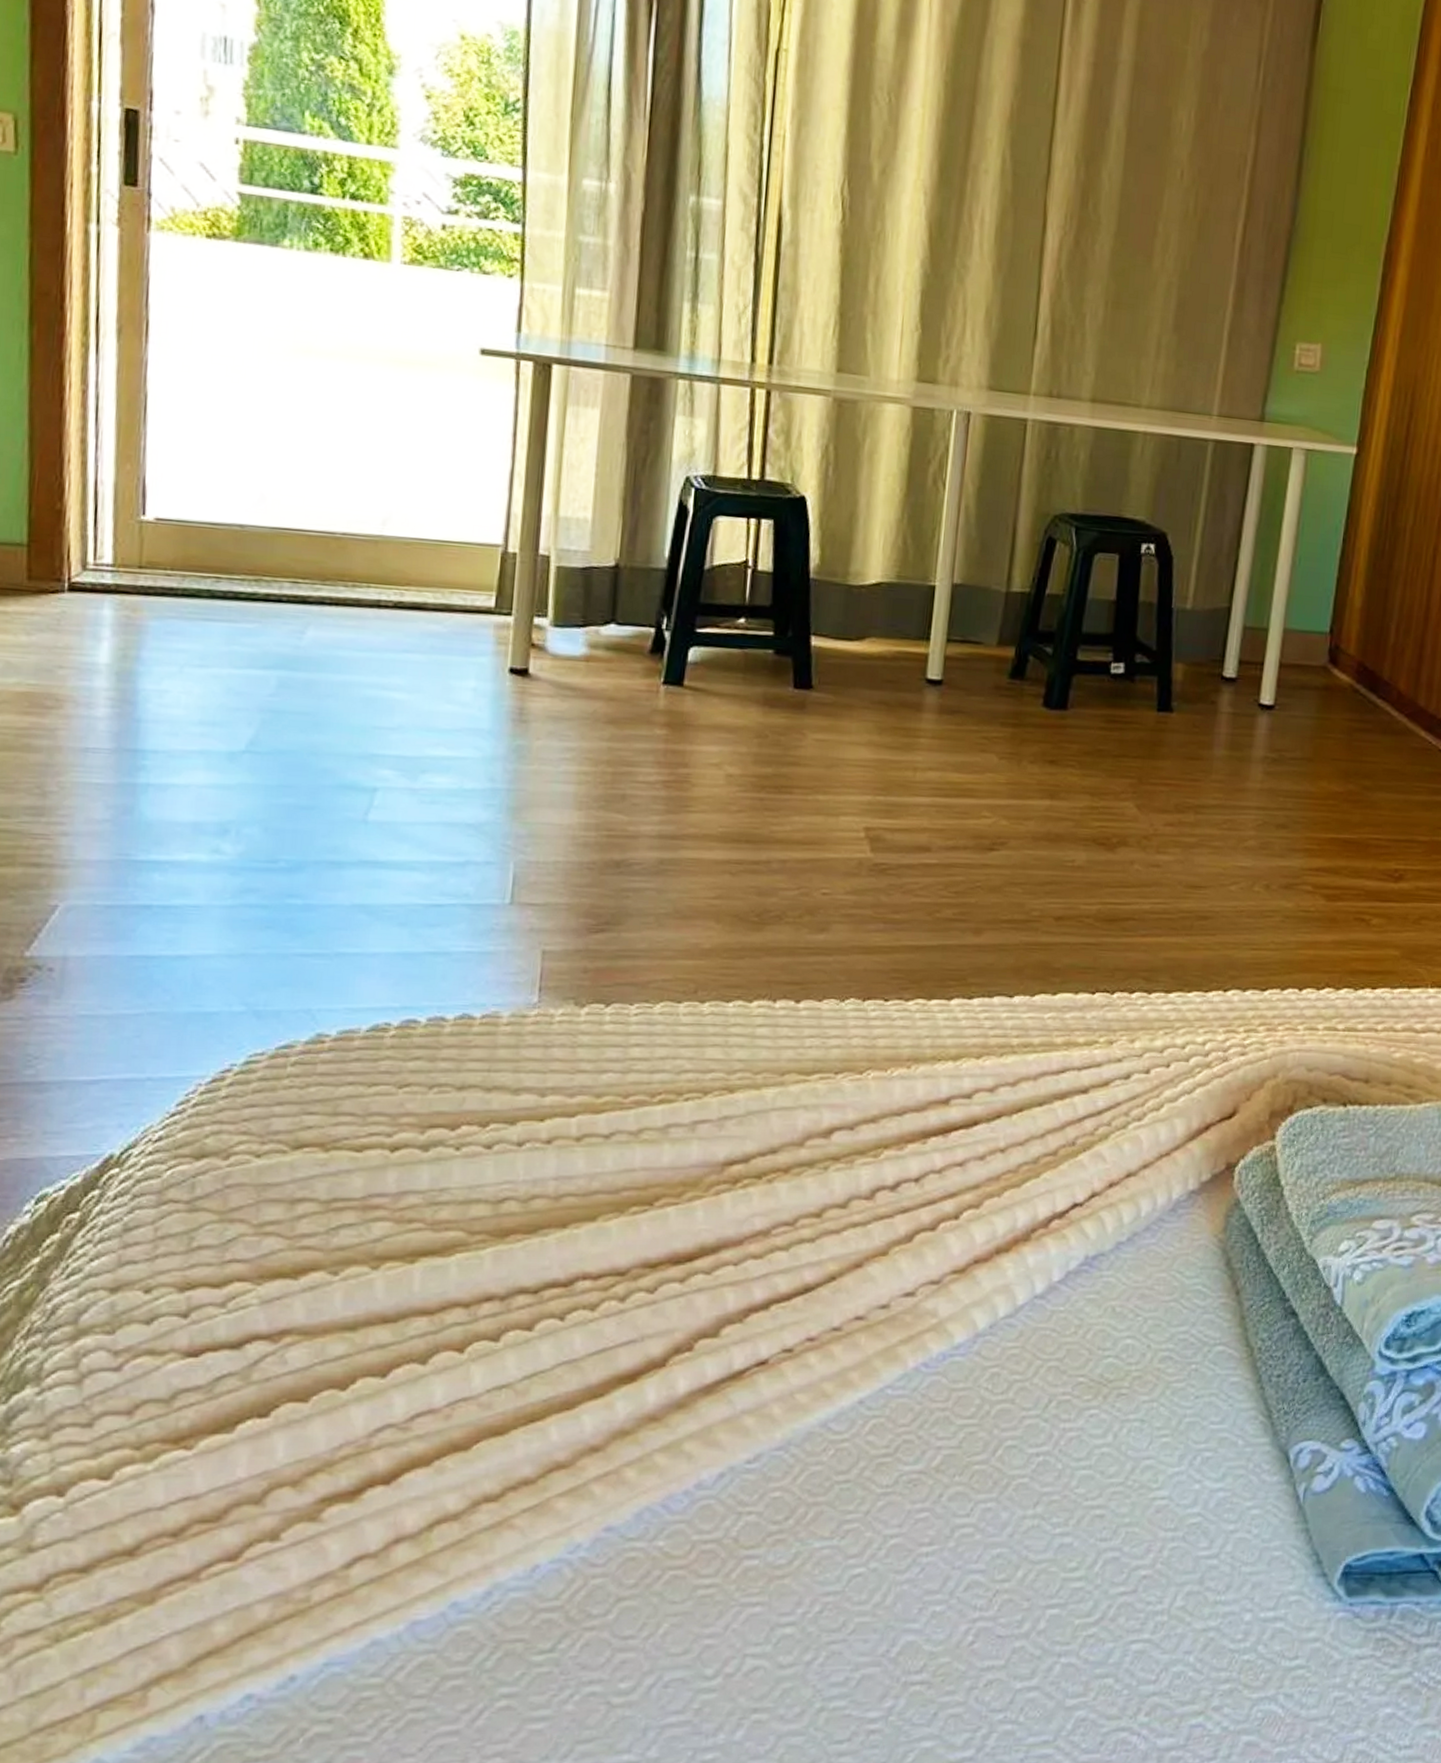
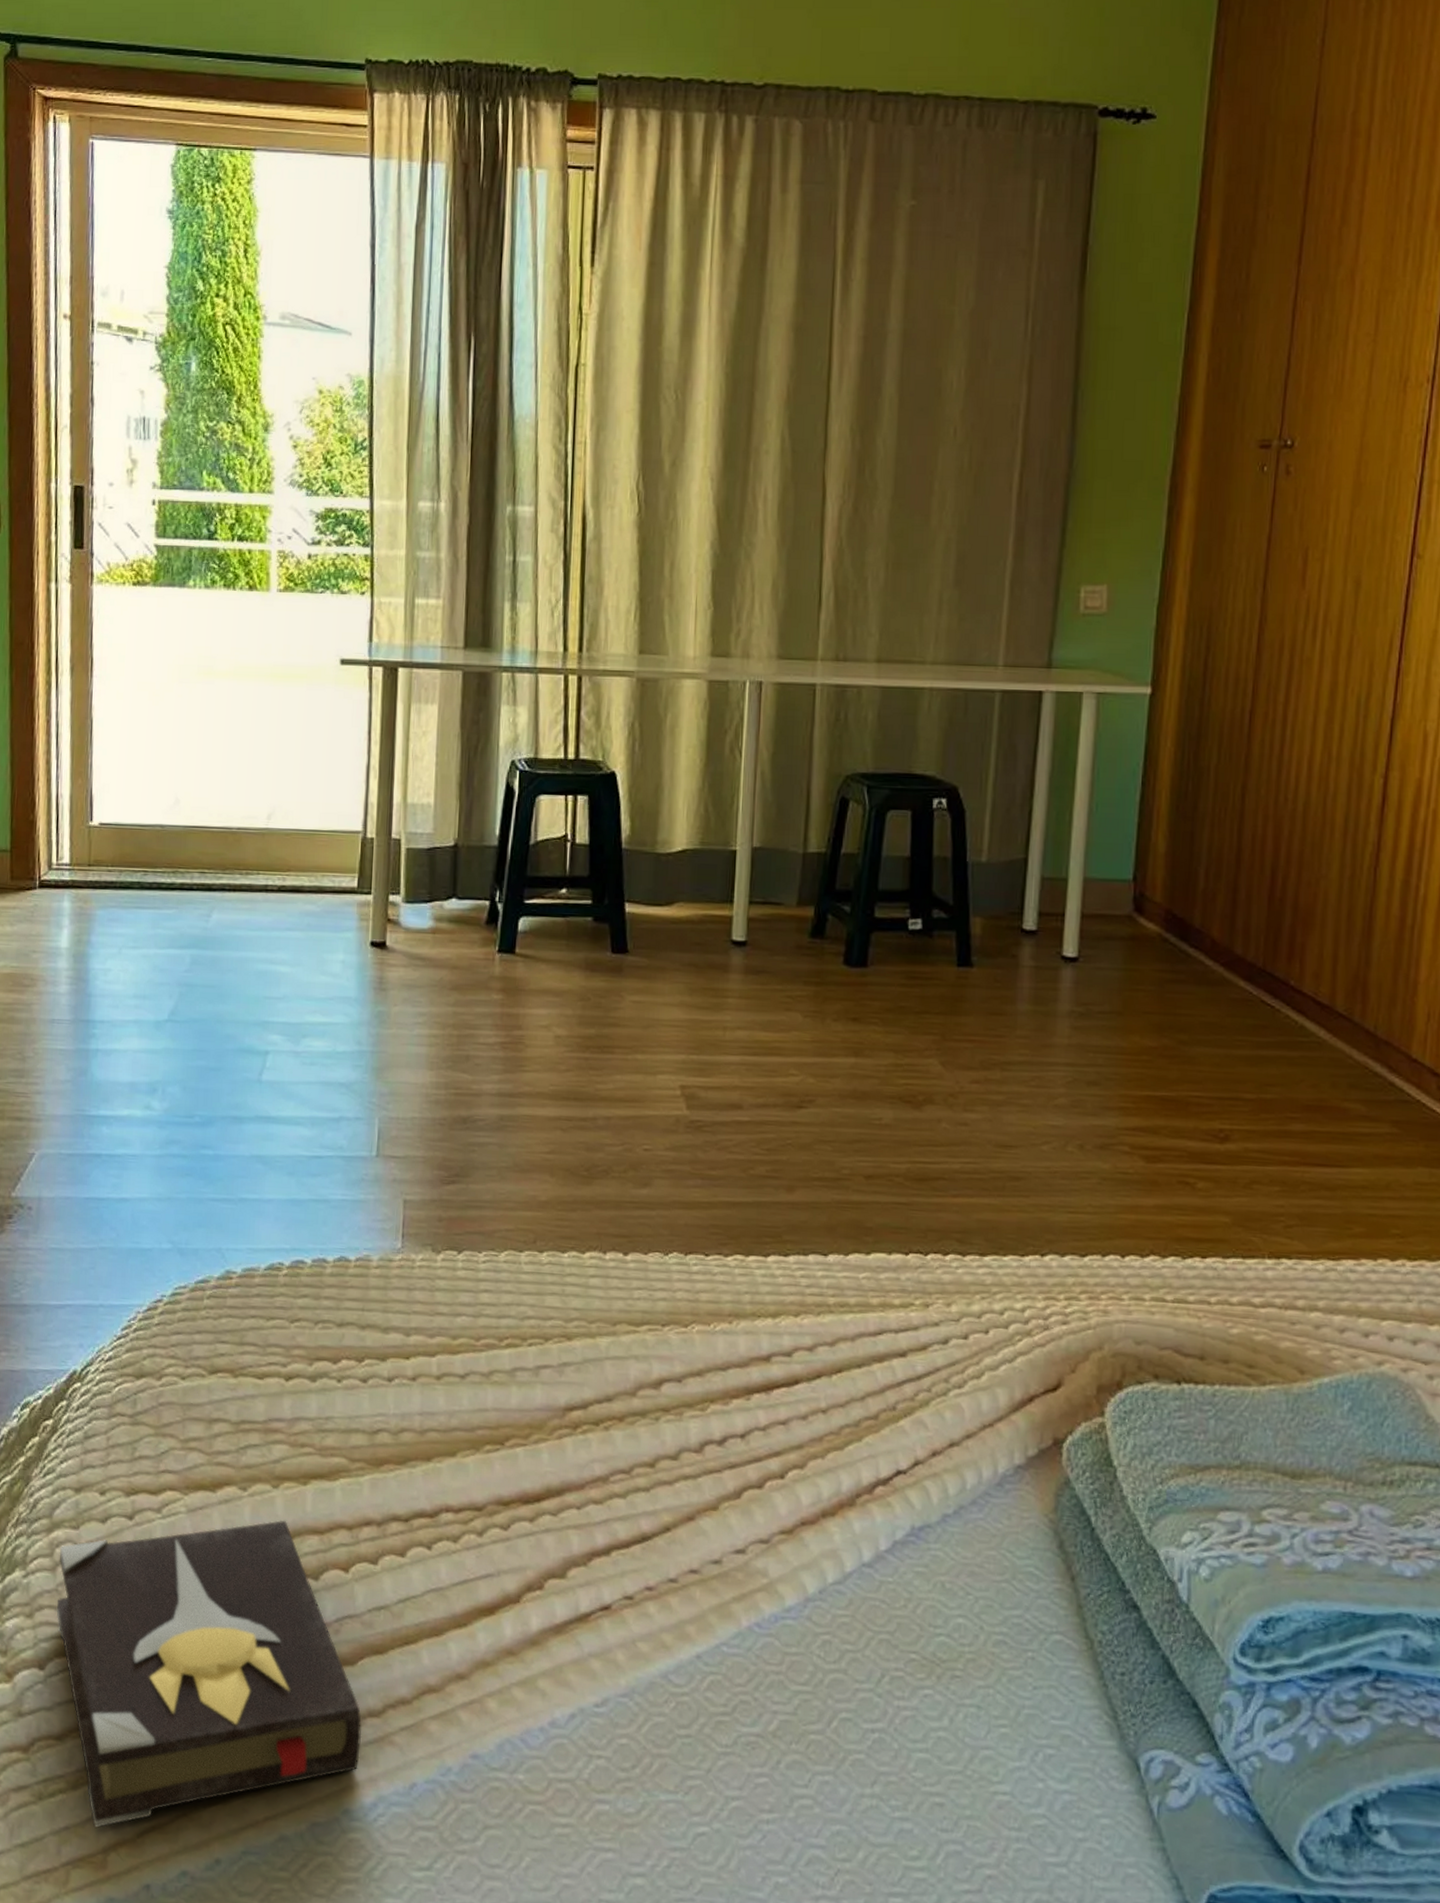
hardback book: none [82,1303,476,1663] -> present [56,1520,362,1828]

